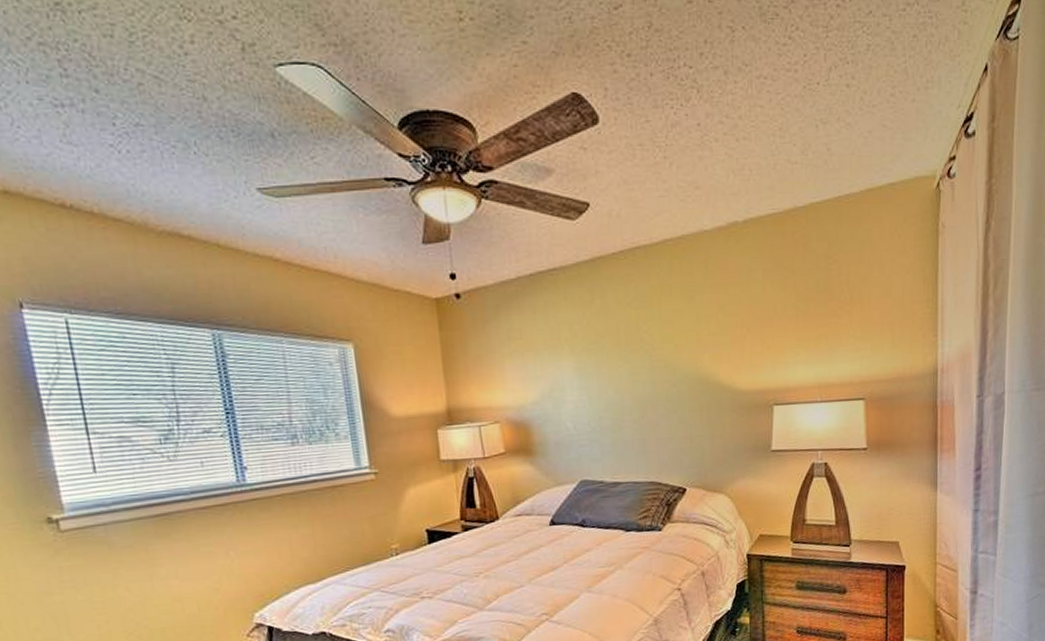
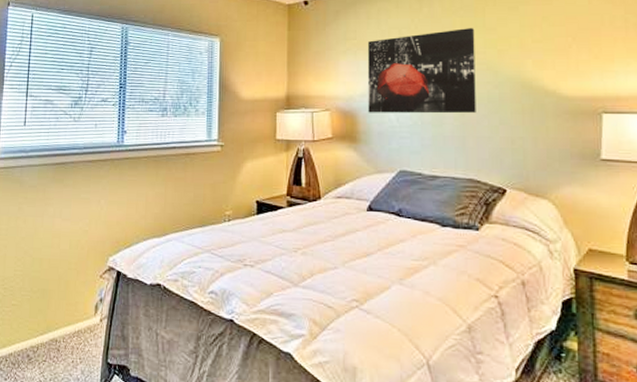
wall art: none [536,321,655,422] -> present [368,28,476,114]

